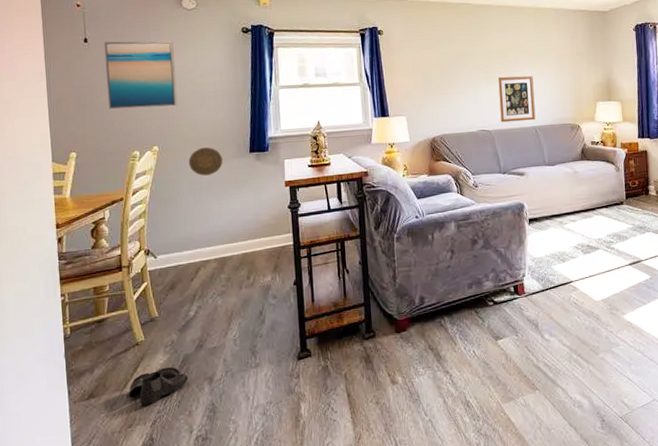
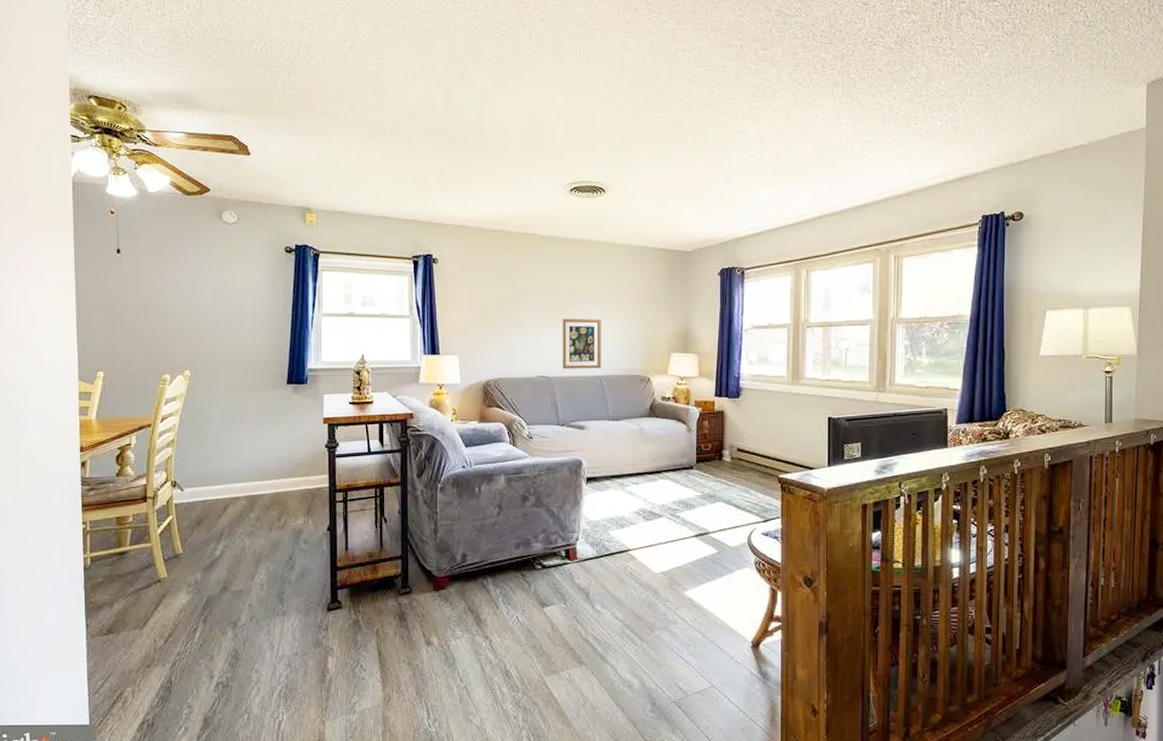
wall art: present [104,41,178,109] -> none [137,254,213,328]
boots: present [125,366,189,406] -> none [145,607,211,646]
decorative plate: present [189,147,223,176] -> none [222,375,259,406]

